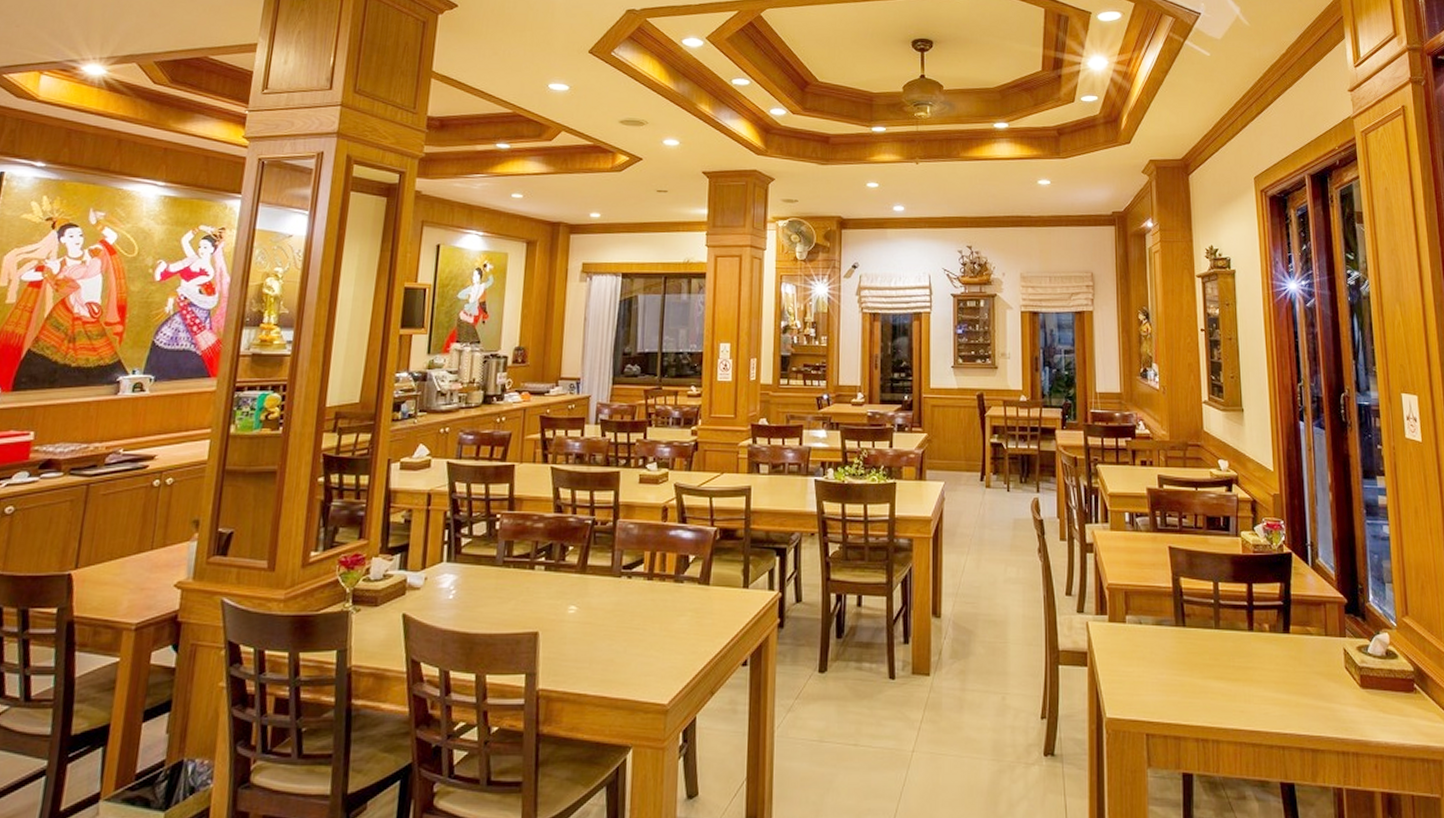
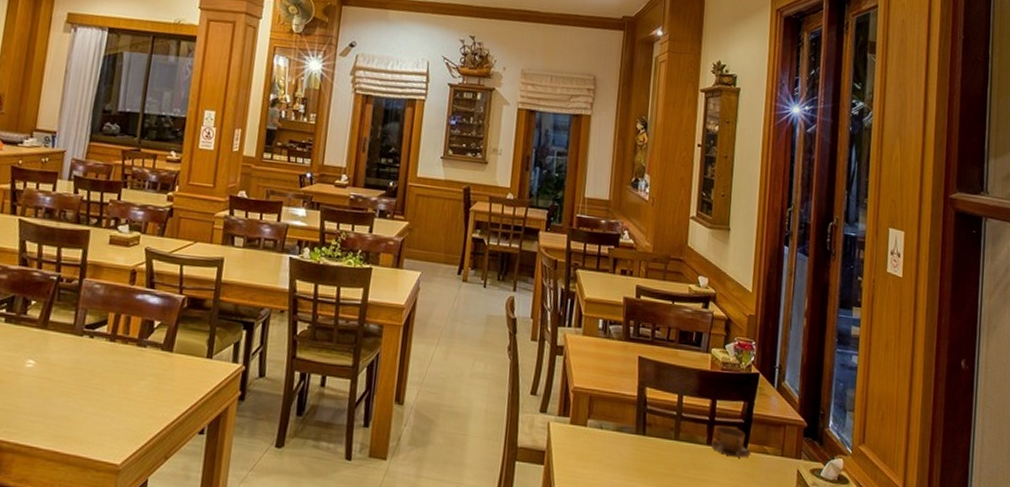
teacup: none [1253,610,1295,641] -> present [711,426,751,458]

